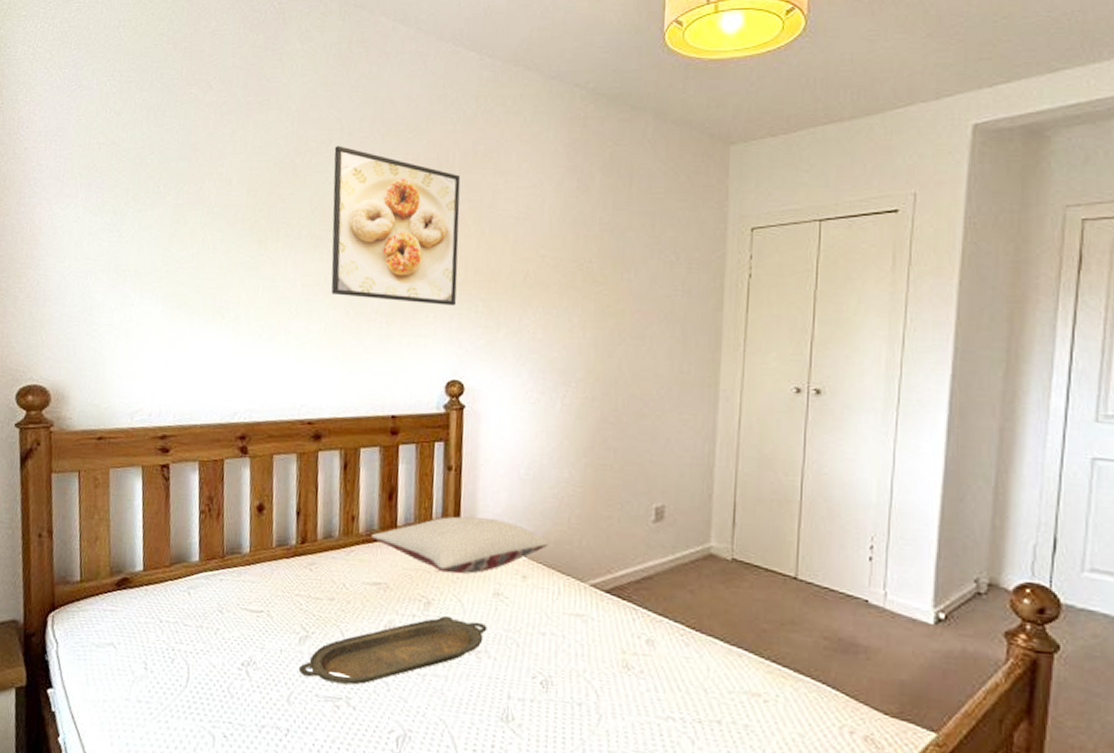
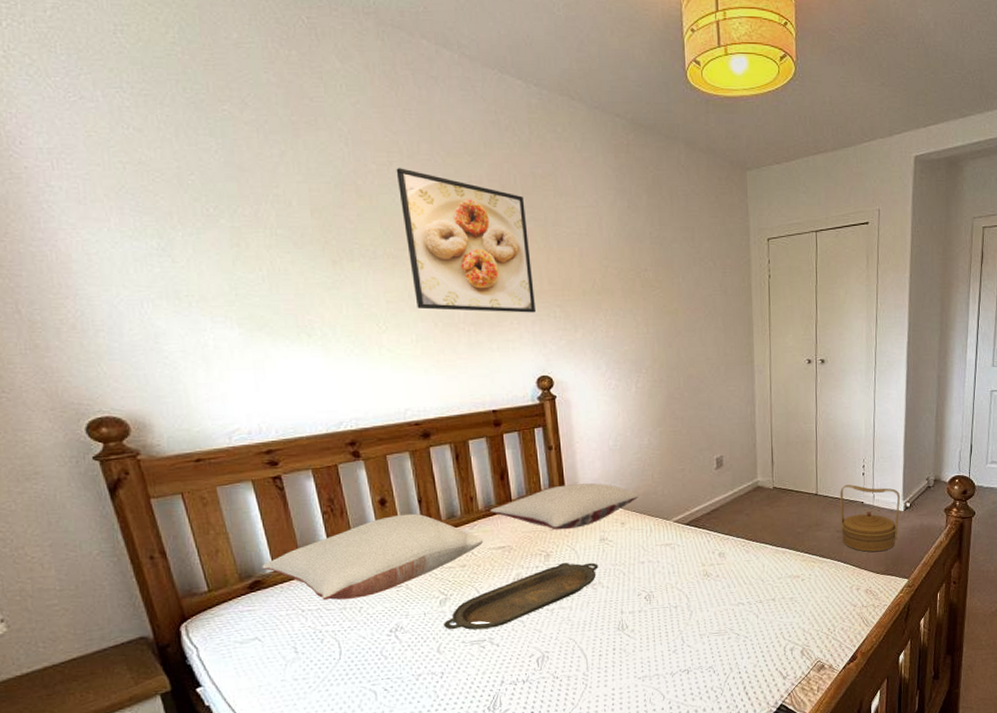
pillow: none [132,525,358,618] -> present [262,513,484,601]
basket: none [830,571,930,681] -> present [840,485,901,552]

